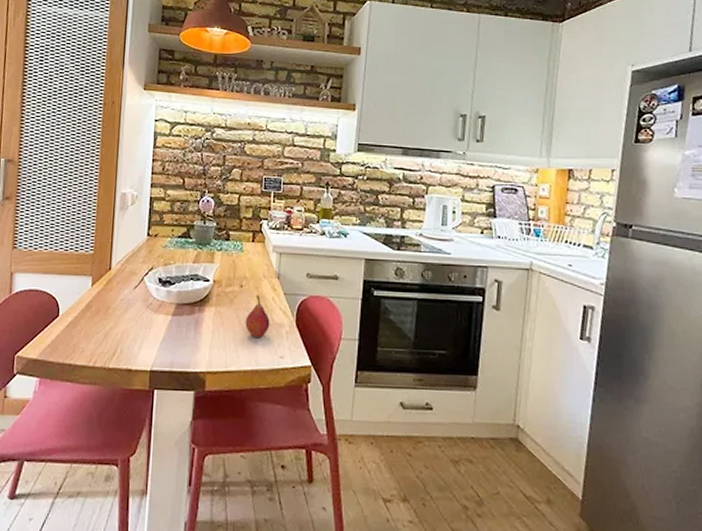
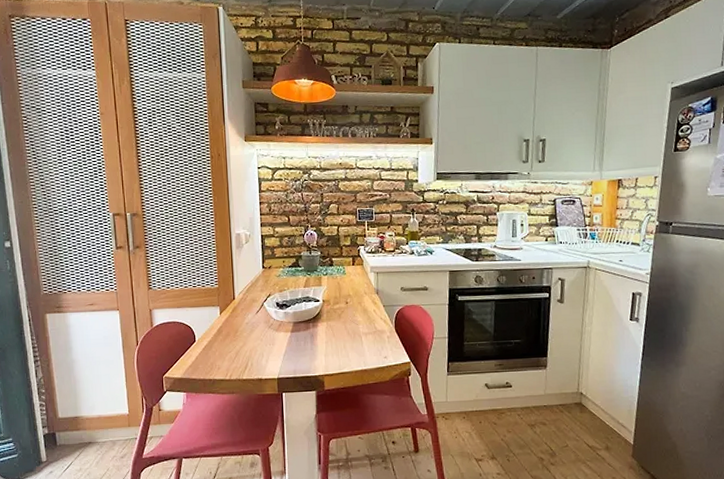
fruit: present [245,295,270,337] -> none [353,309,373,343]

